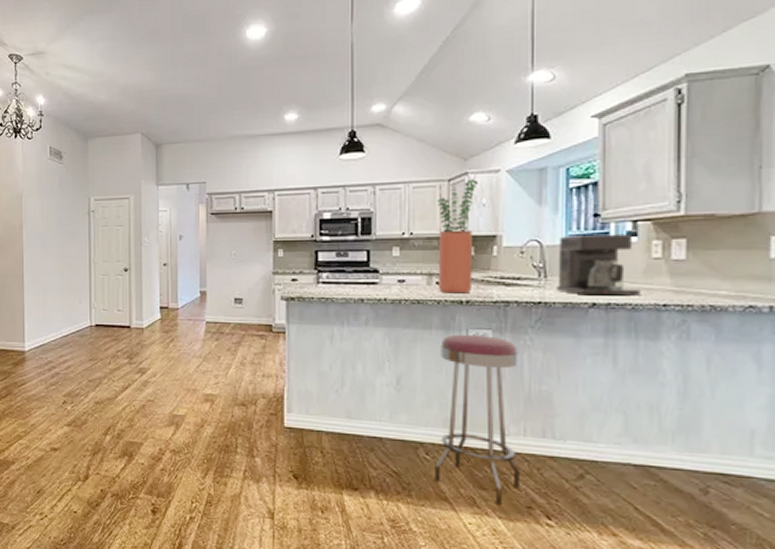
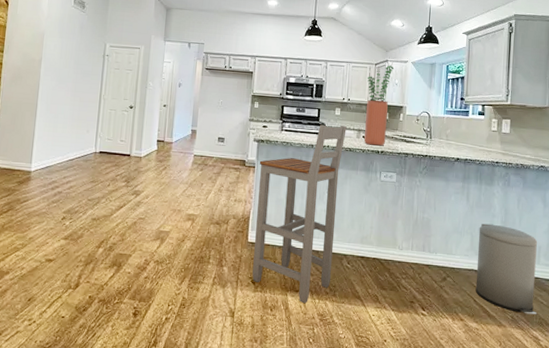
bar stool: none [290,269,411,506] -> present [252,124,347,304]
bar stool: present [435,334,519,506] -> none [352,175,412,301]
coffee maker: present [555,233,640,296] -> none [436,111,484,155]
pedal bin: none [636,396,753,533] -> present [475,223,538,316]

